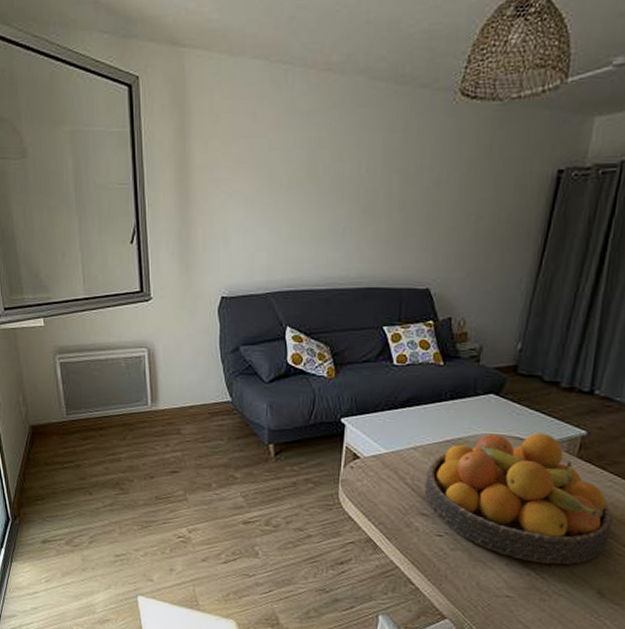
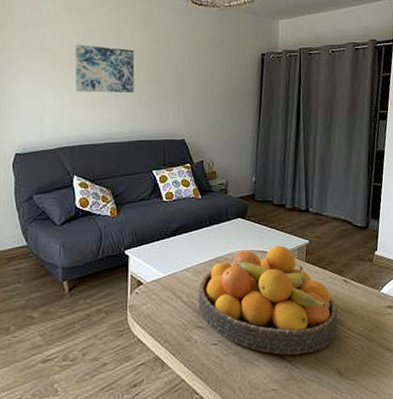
wall art: none [294,159,373,226] -> present [74,44,135,93]

